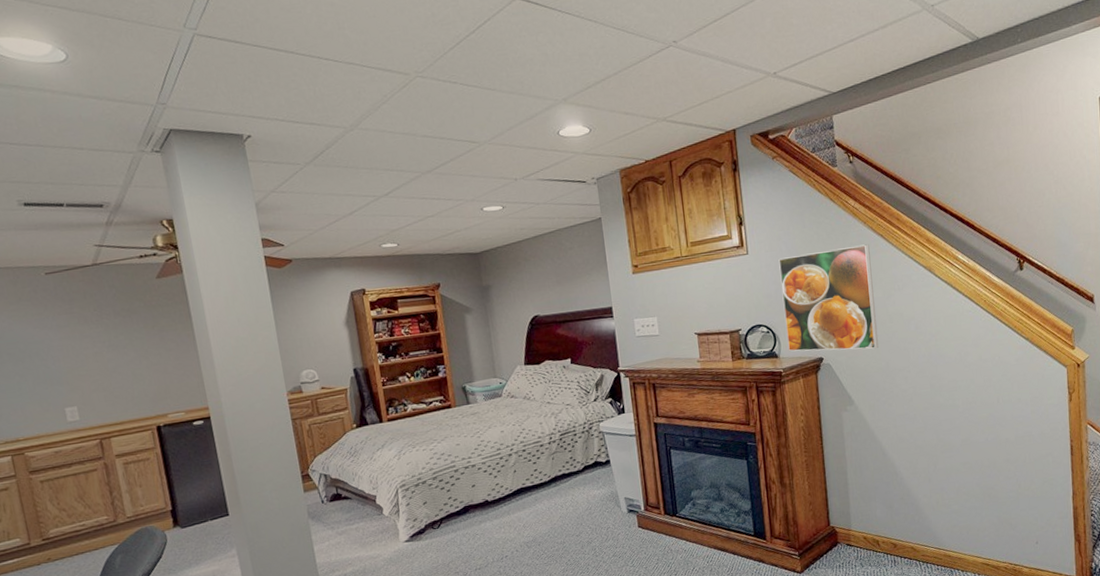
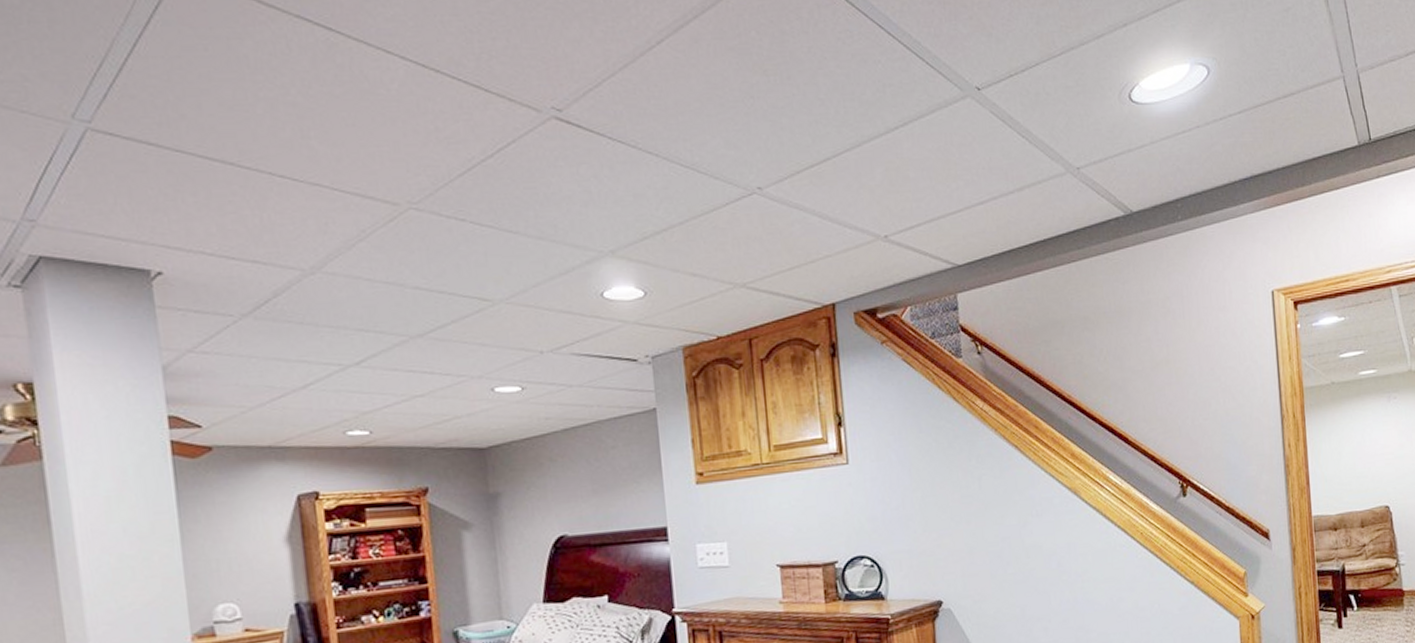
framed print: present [778,244,878,352] -> none [887,457,1012,593]

